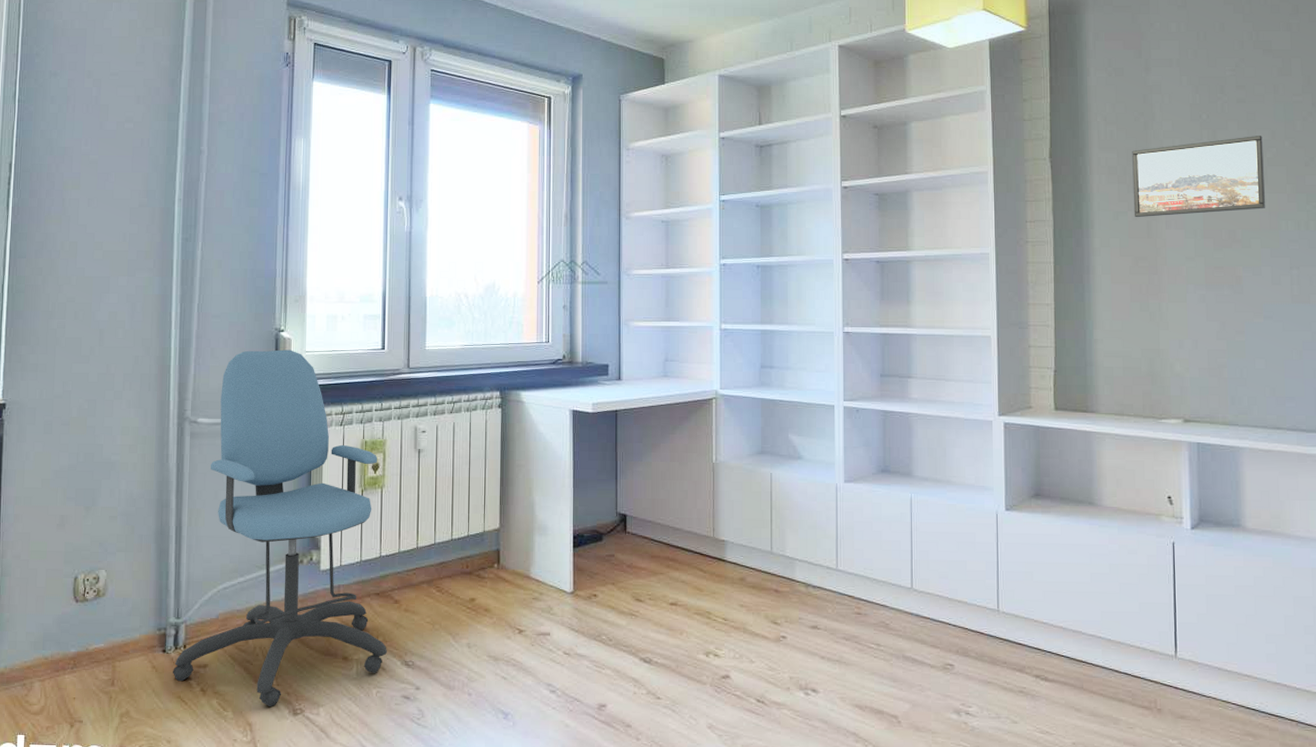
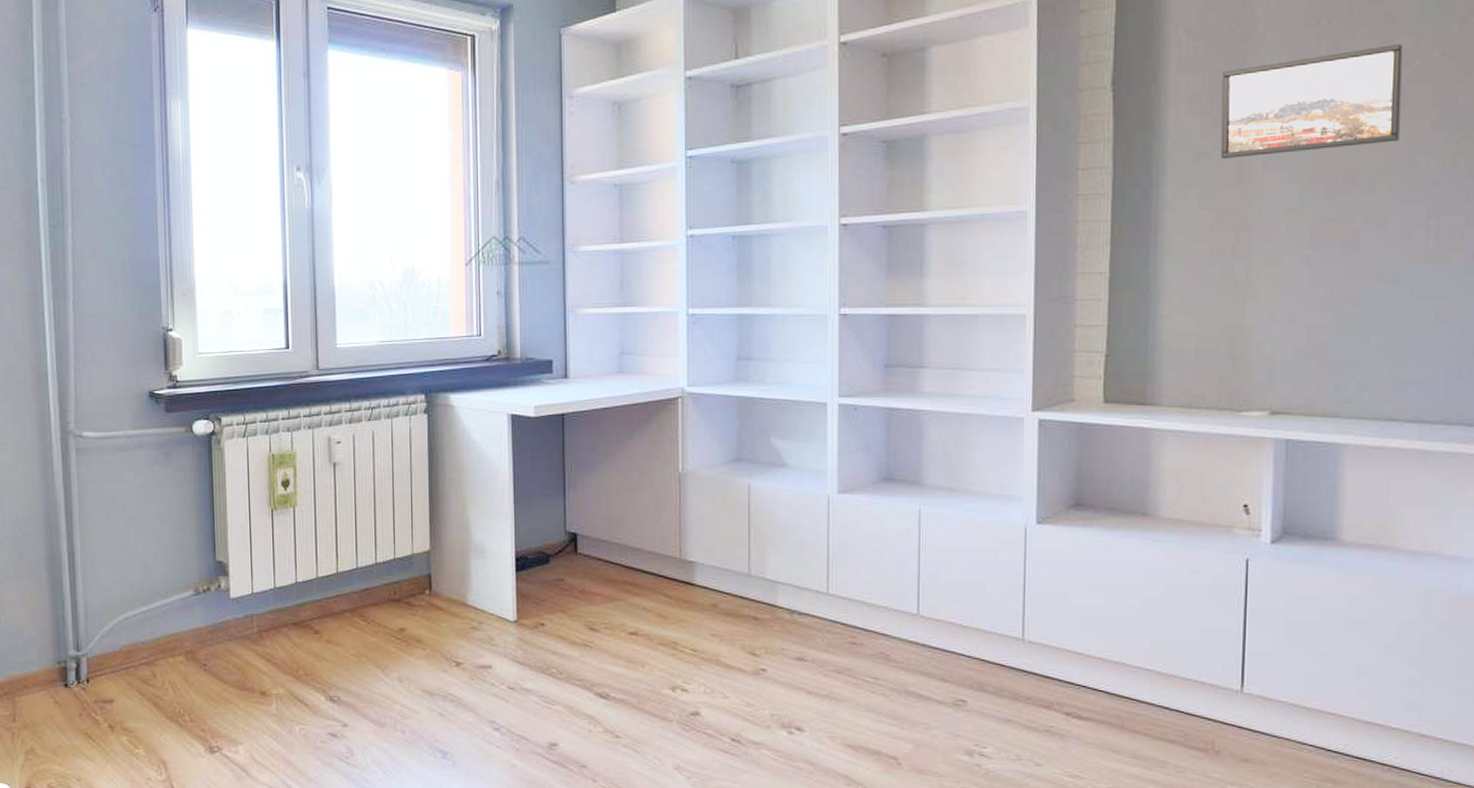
office chair: present [173,349,387,708] -> none [77,351,309,745]

